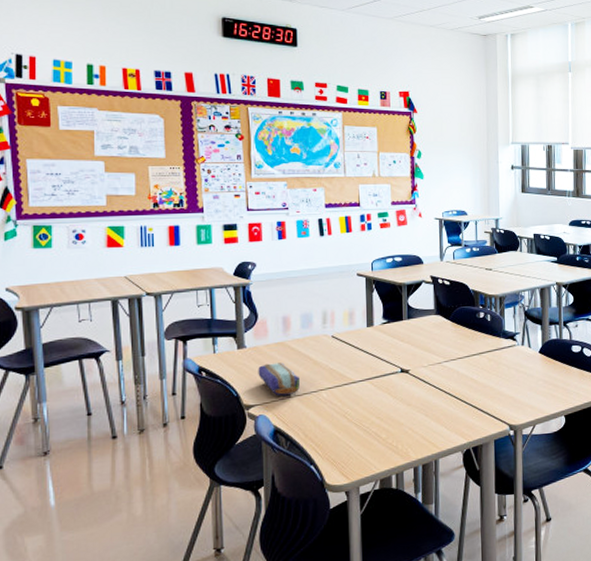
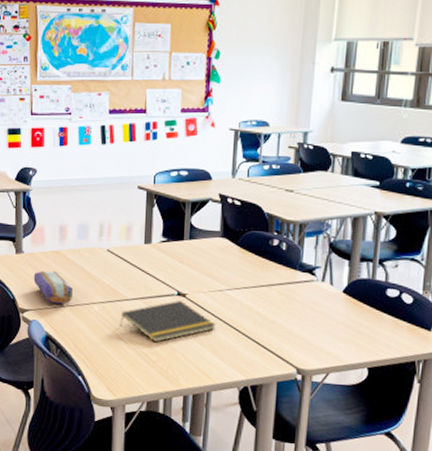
notepad: none [348,376,437,420] -> present [119,300,216,343]

